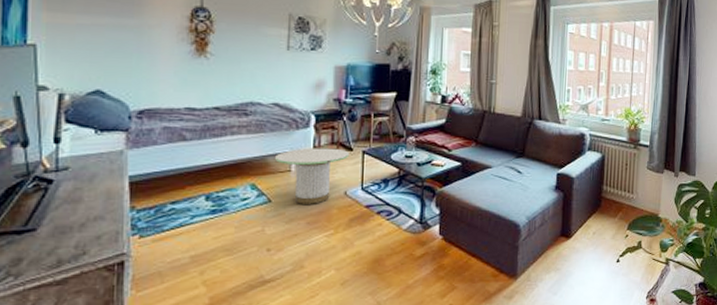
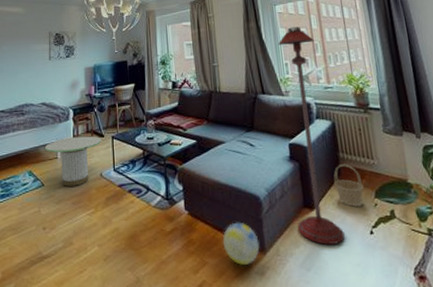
ball: none [475,249,512,289] -> present [222,223,260,265]
floor lamp: none [552,51,601,271] -> present [277,27,345,245]
basket: none [593,196,619,237] -> present [334,164,364,207]

